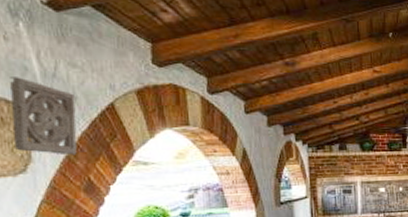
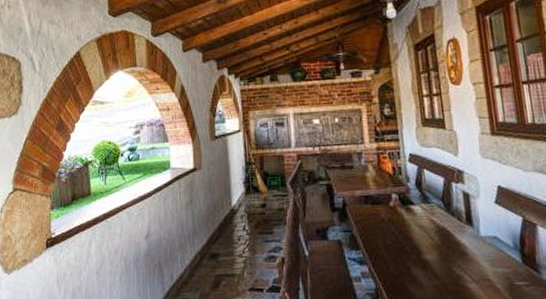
wall ornament: present [9,77,78,156] -> none [9,36,53,99]

